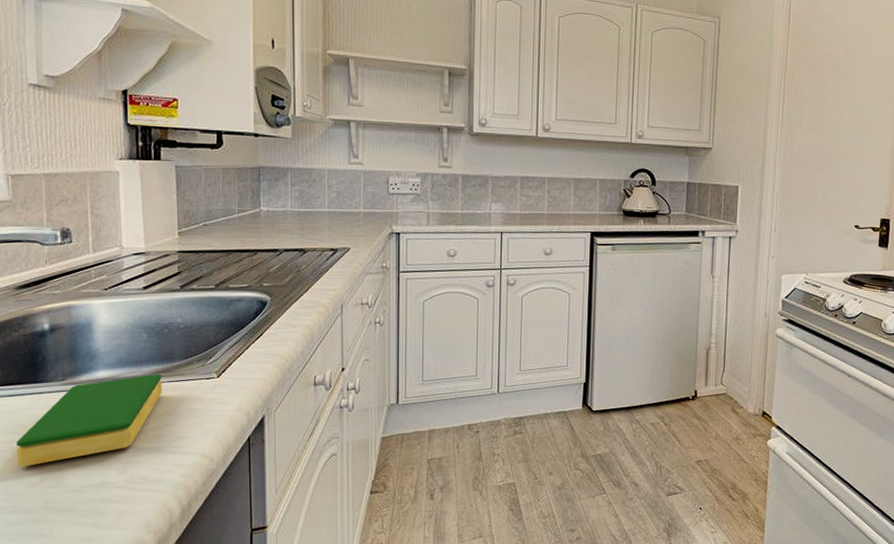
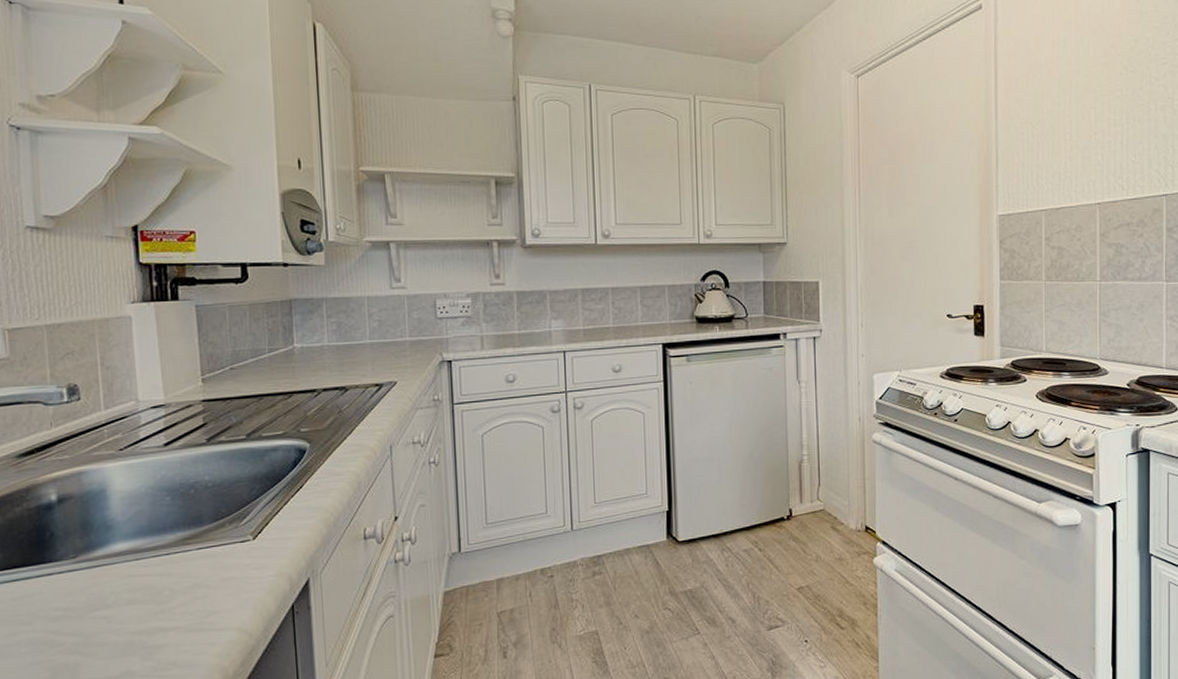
dish sponge: present [16,374,162,467] -> none [22,542,191,663]

